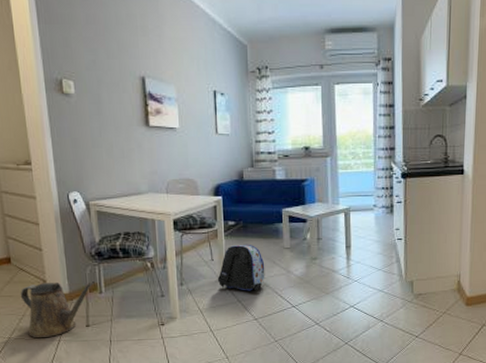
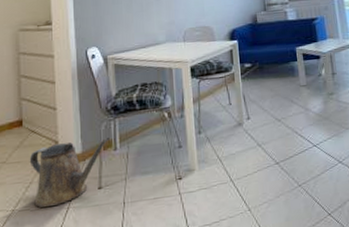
backpack: present [217,244,265,291] -> none [236,84,284,134]

